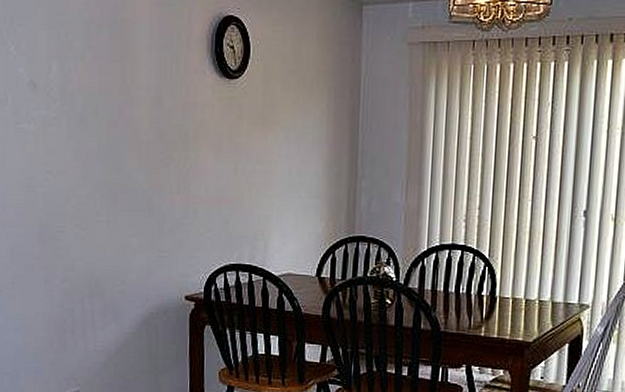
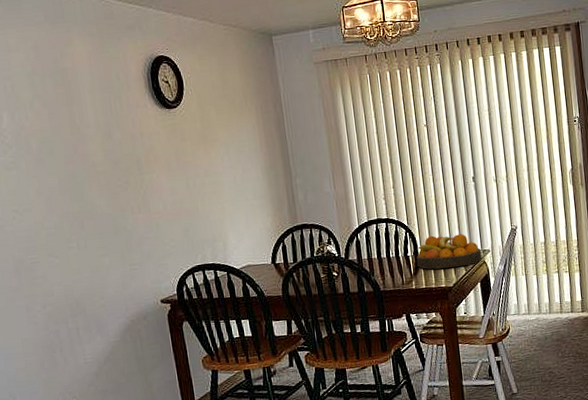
fruit bowl: none [491,275,578,320] -> present [416,234,482,270]

